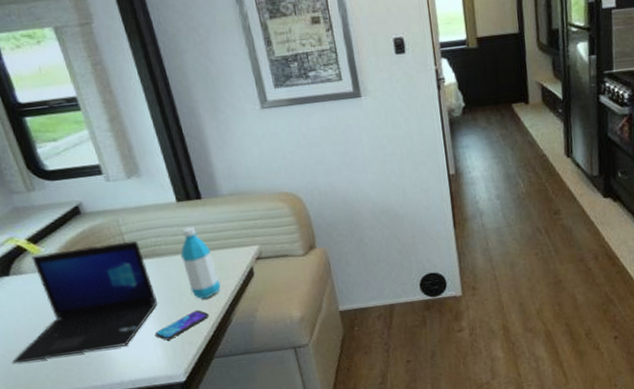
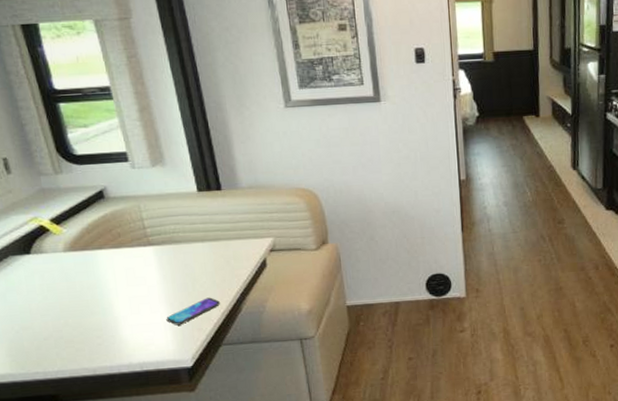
laptop: present [12,240,158,364] -> none [25,226,172,341]
water bottle: present [180,227,221,300] -> none [197,216,234,288]

